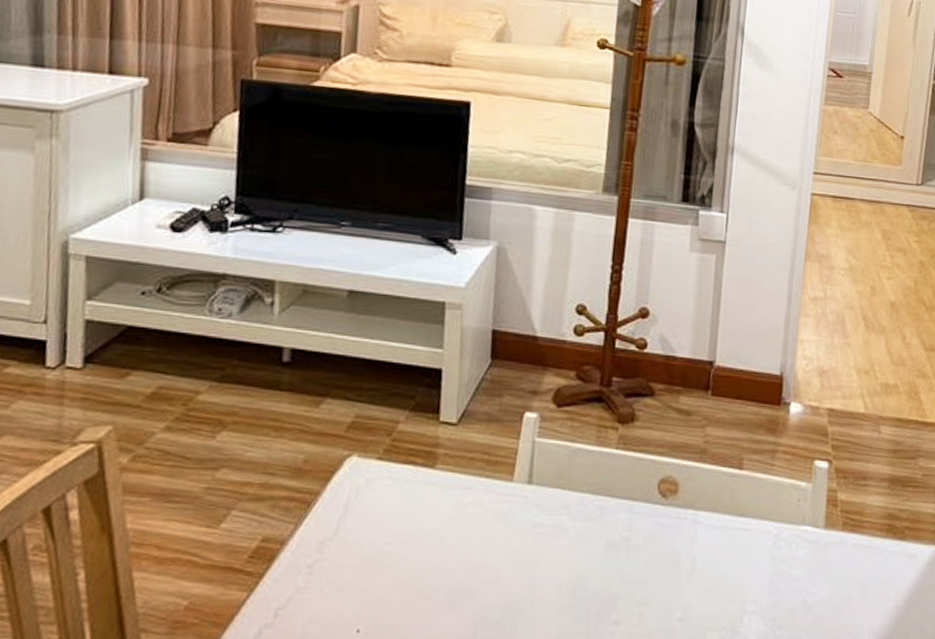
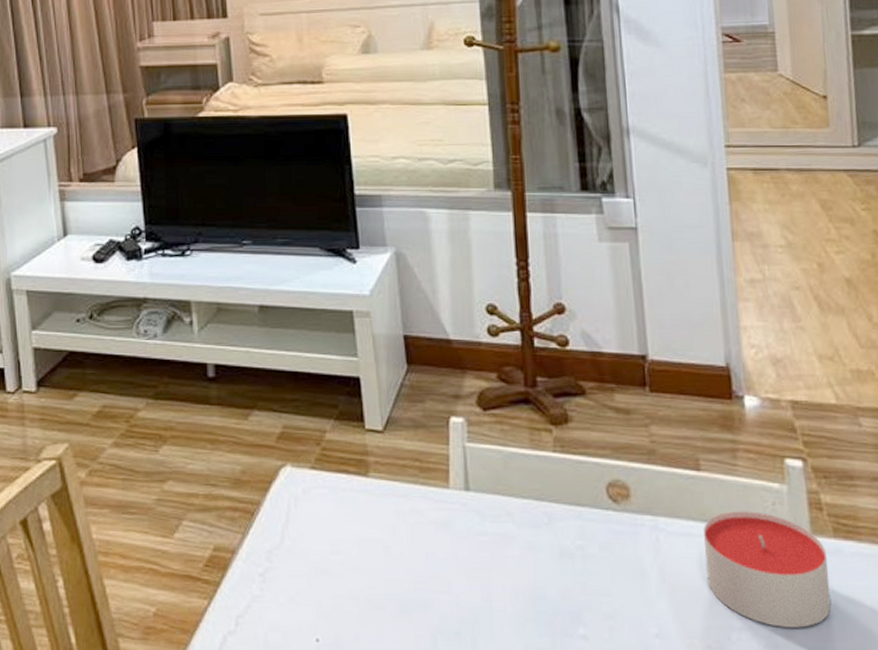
candle: none [732,506,835,610] -> present [703,511,832,628]

